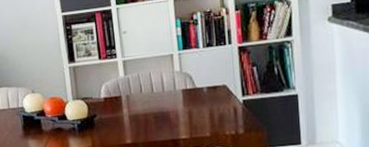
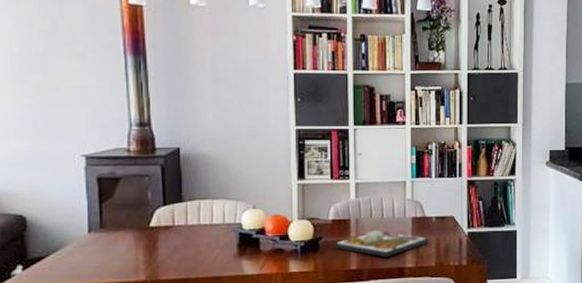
dinner plate: none [108,104,202,131] -> present [334,229,429,258]

